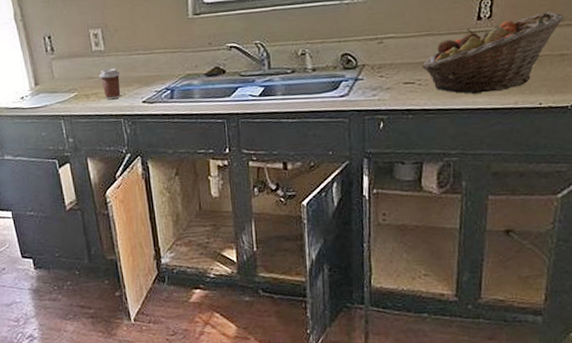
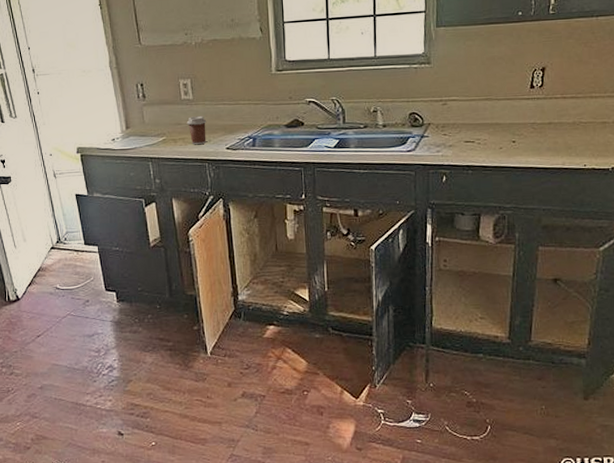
fruit basket: present [422,11,564,94] -> none [481,84,606,154]

